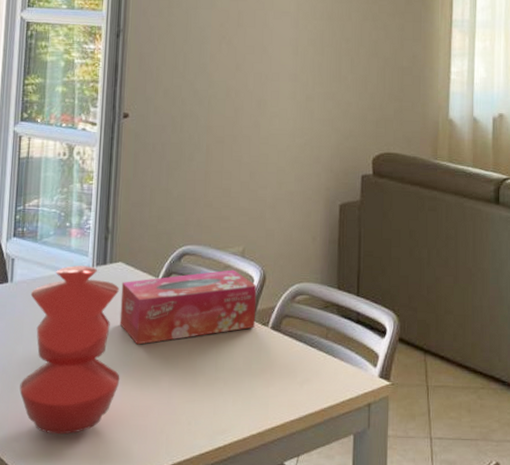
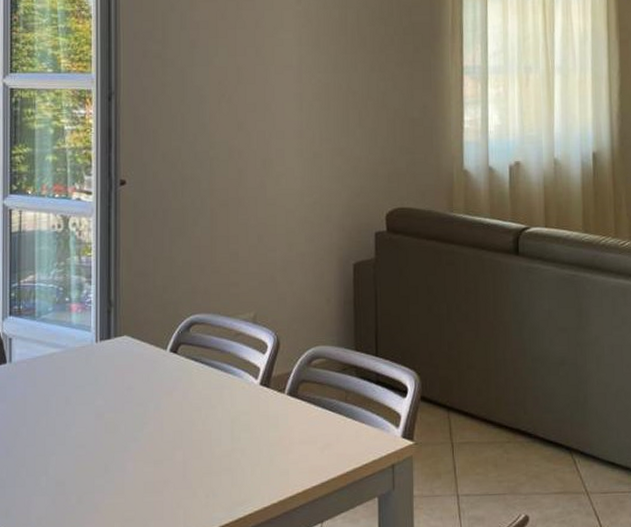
vase: present [19,266,120,435] -> none [26,341,132,517]
tissue box: present [119,269,257,345] -> none [128,336,271,420]

